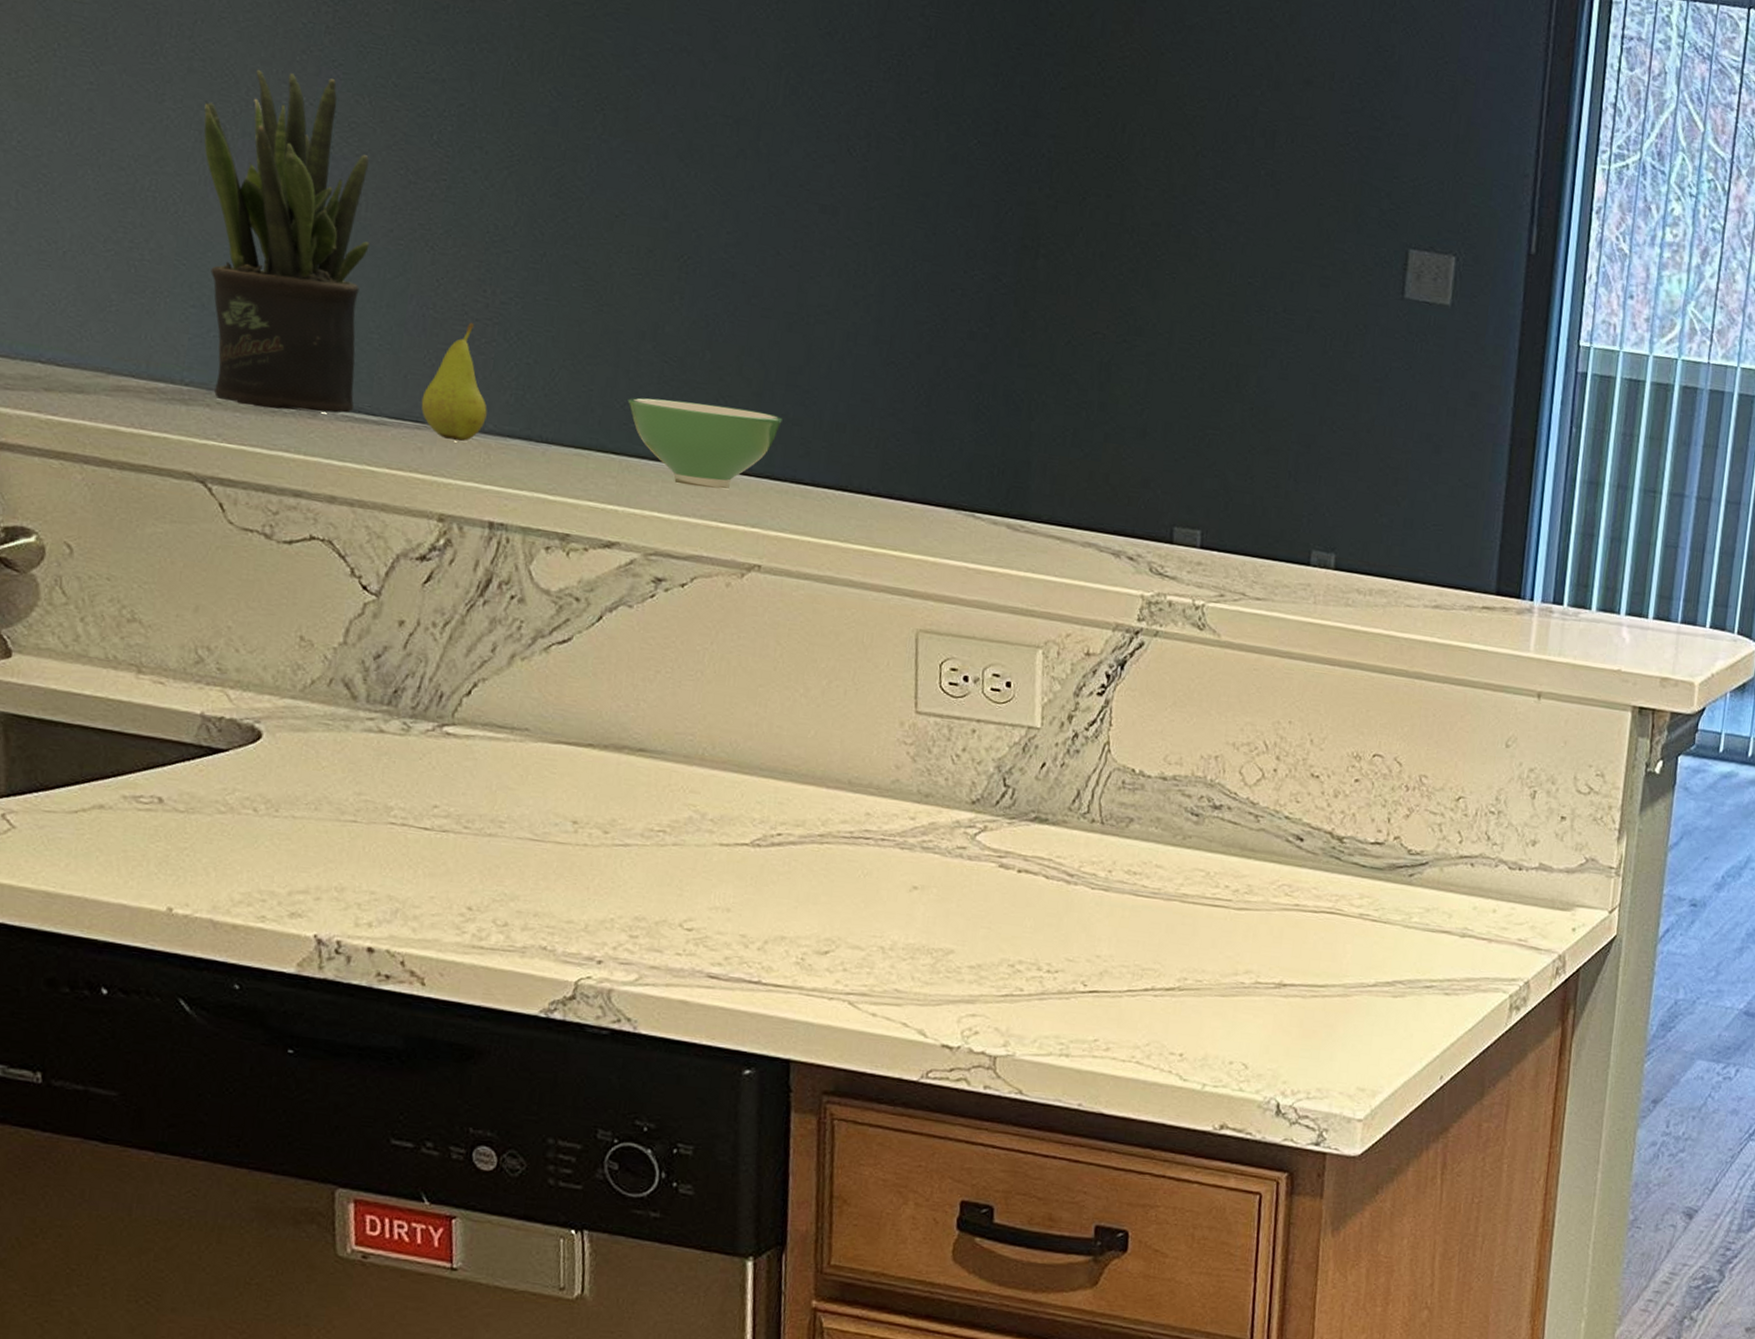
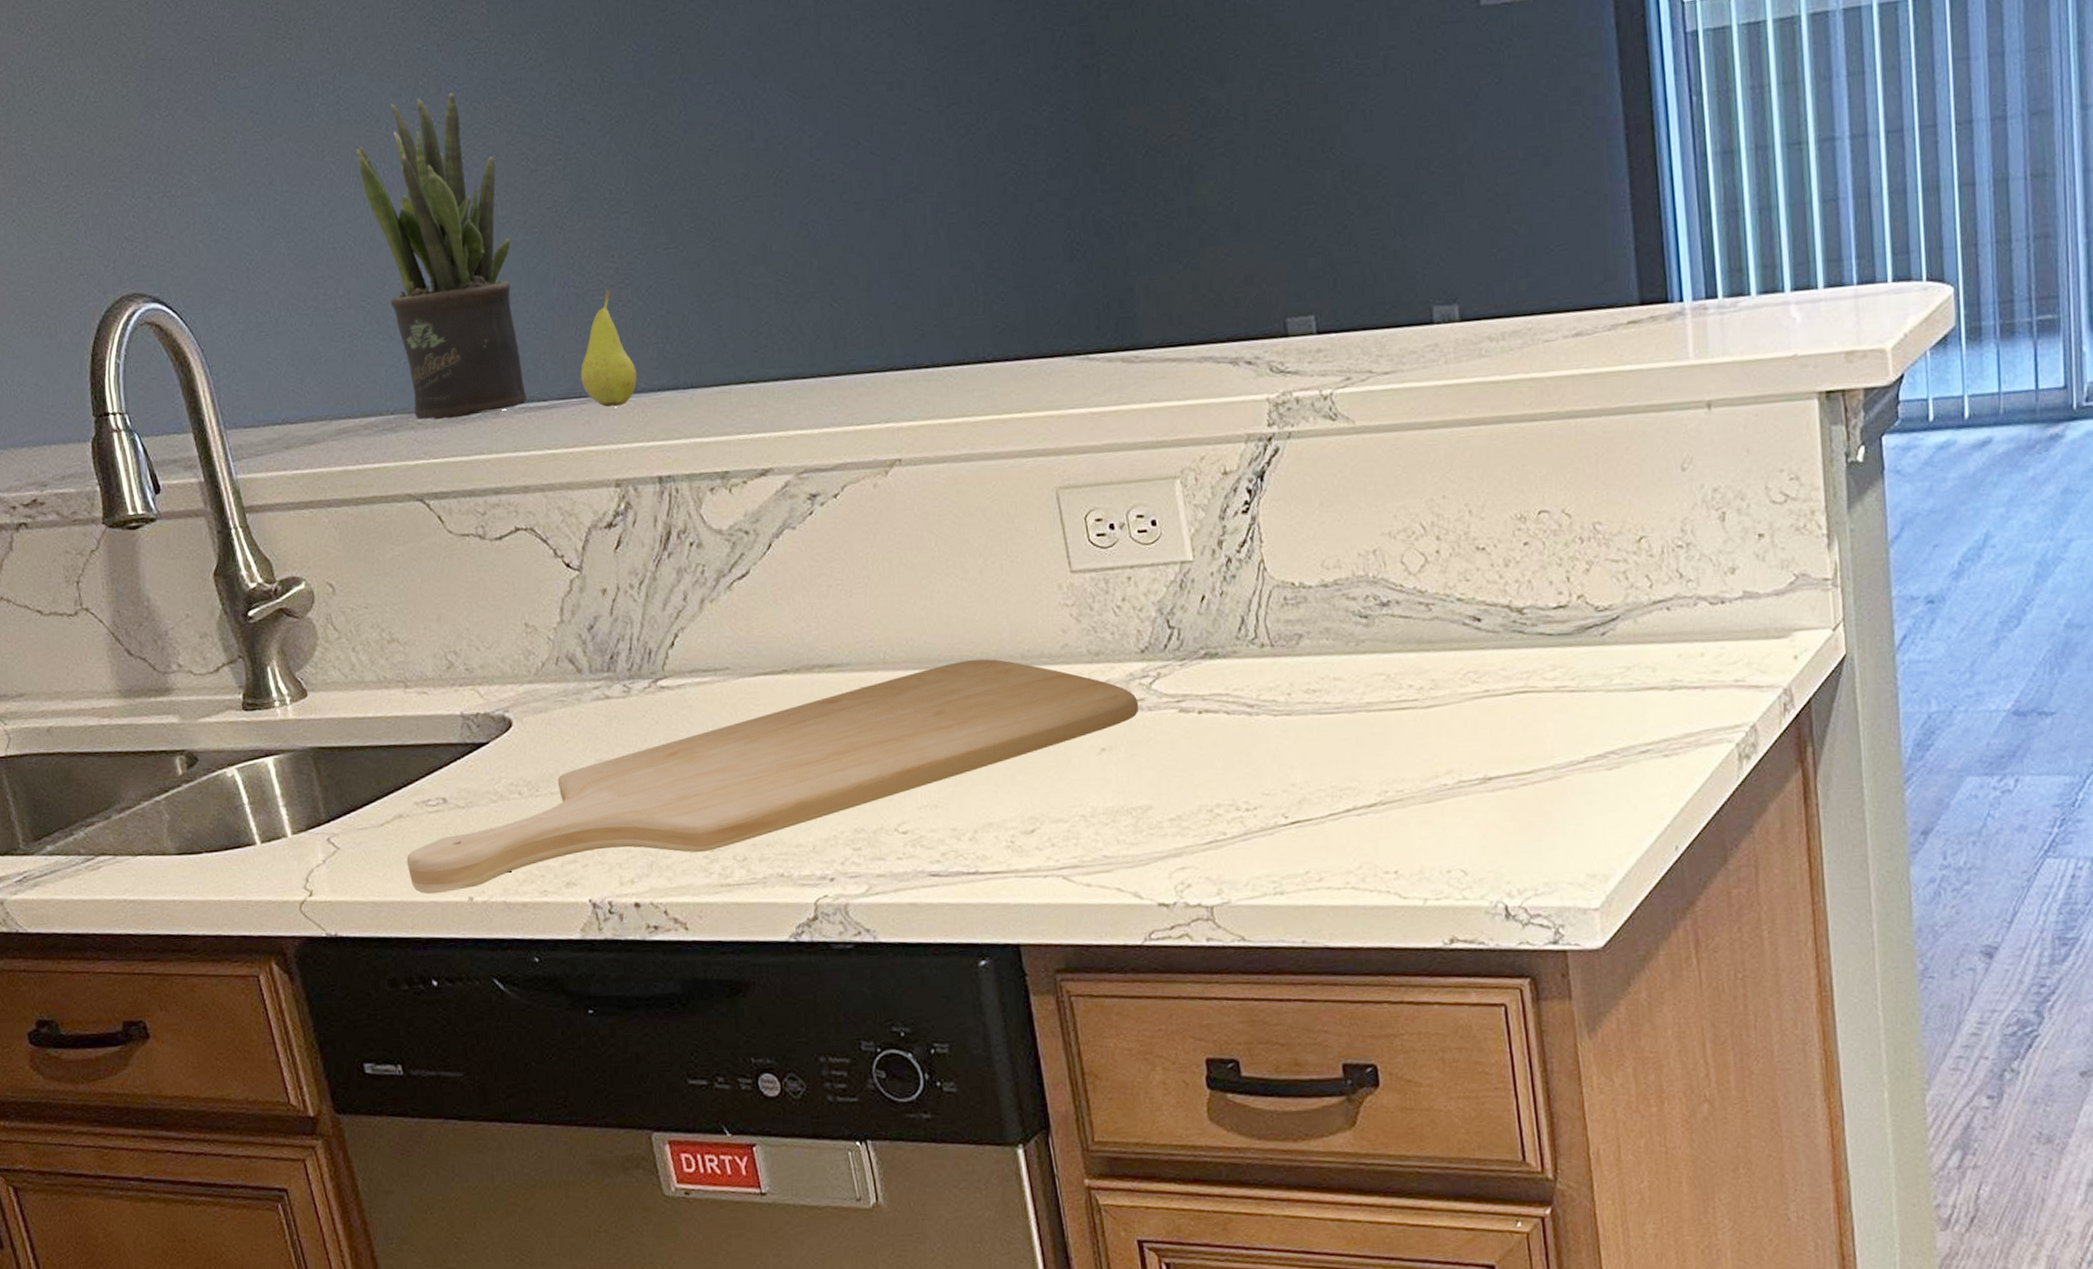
chopping board: none [97,773,960,910] -> present [406,658,1139,895]
bowl: present [627,397,783,489] -> none [753,305,893,397]

